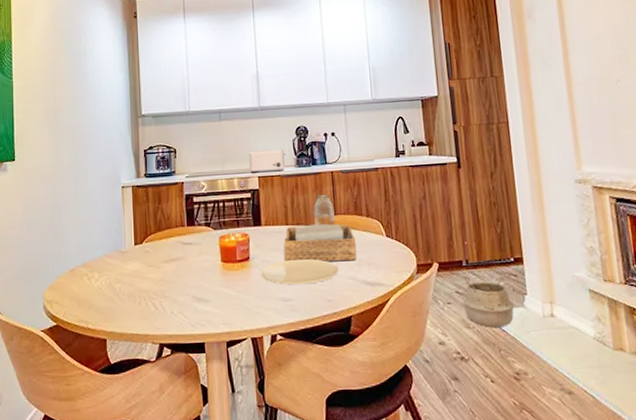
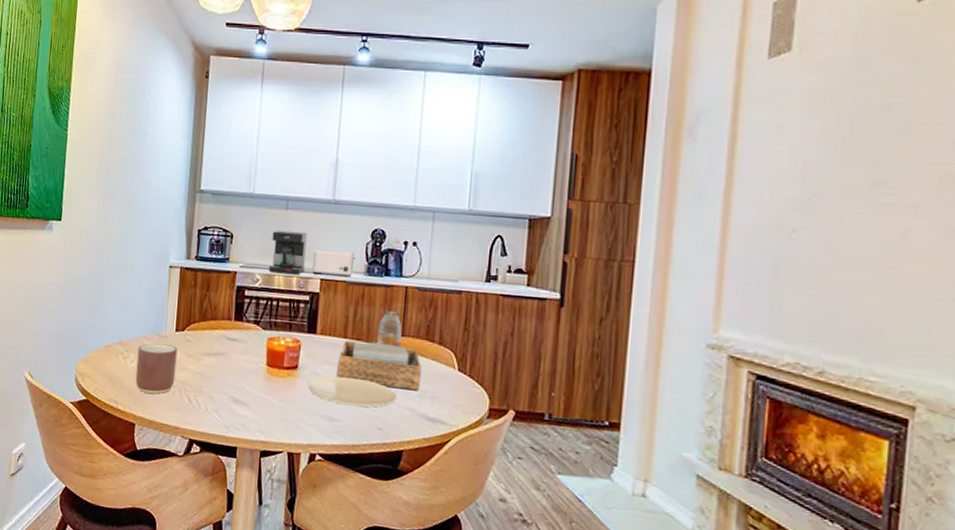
mug: none [101,259,139,308] -> present [135,343,178,394]
coffee maker: none [211,138,244,178] -> present [268,230,307,274]
woven basket: present [462,275,515,328] -> none [536,430,604,497]

